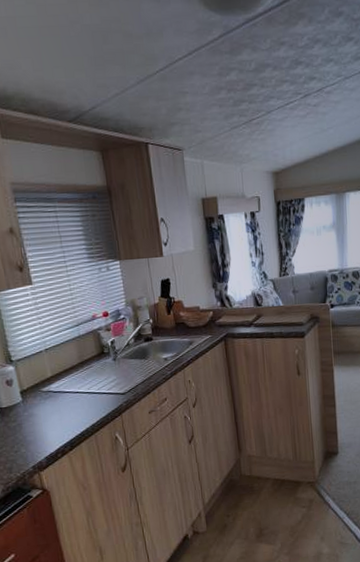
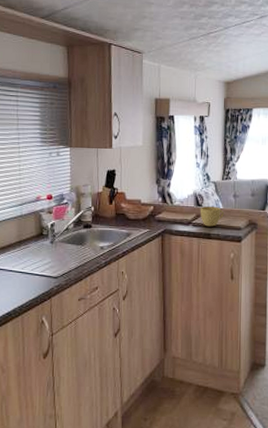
cup: none [260,305,285,326] -> present [200,207,224,227]

